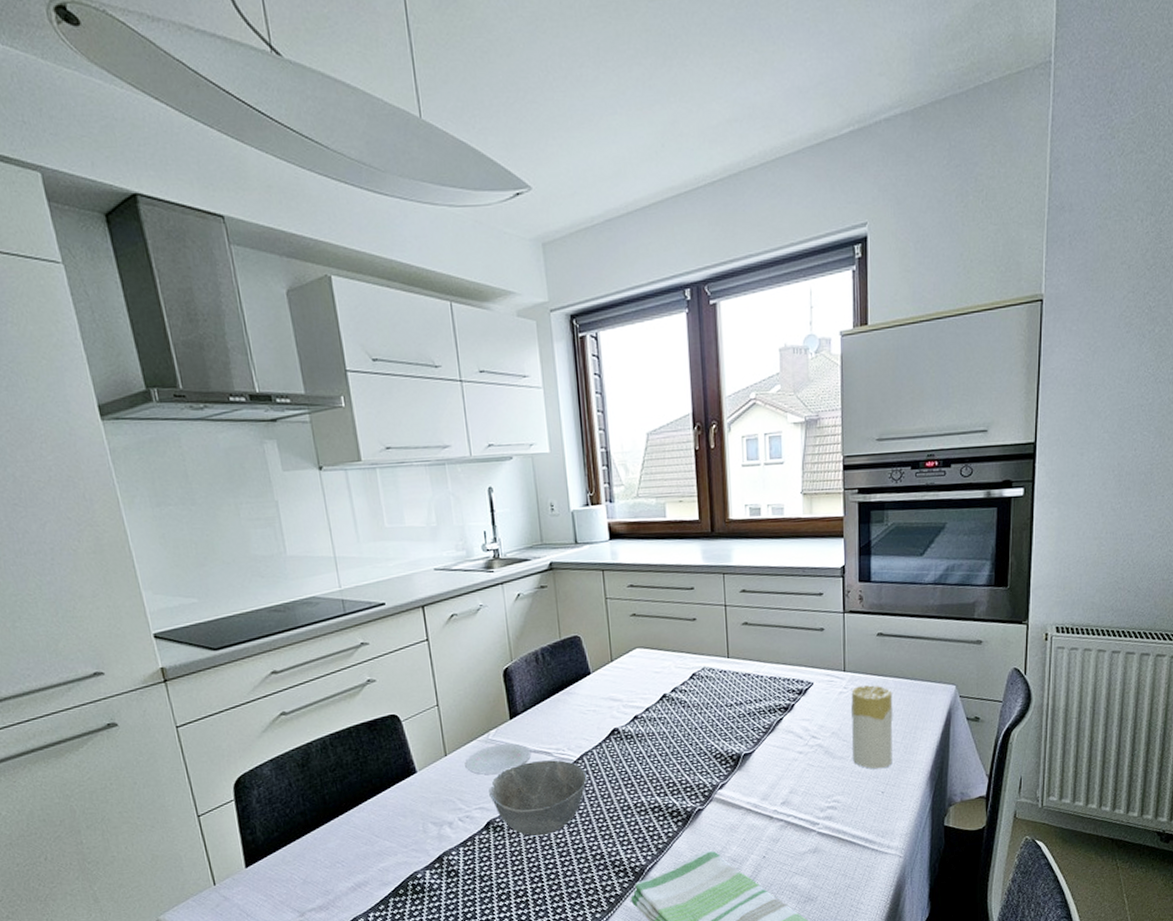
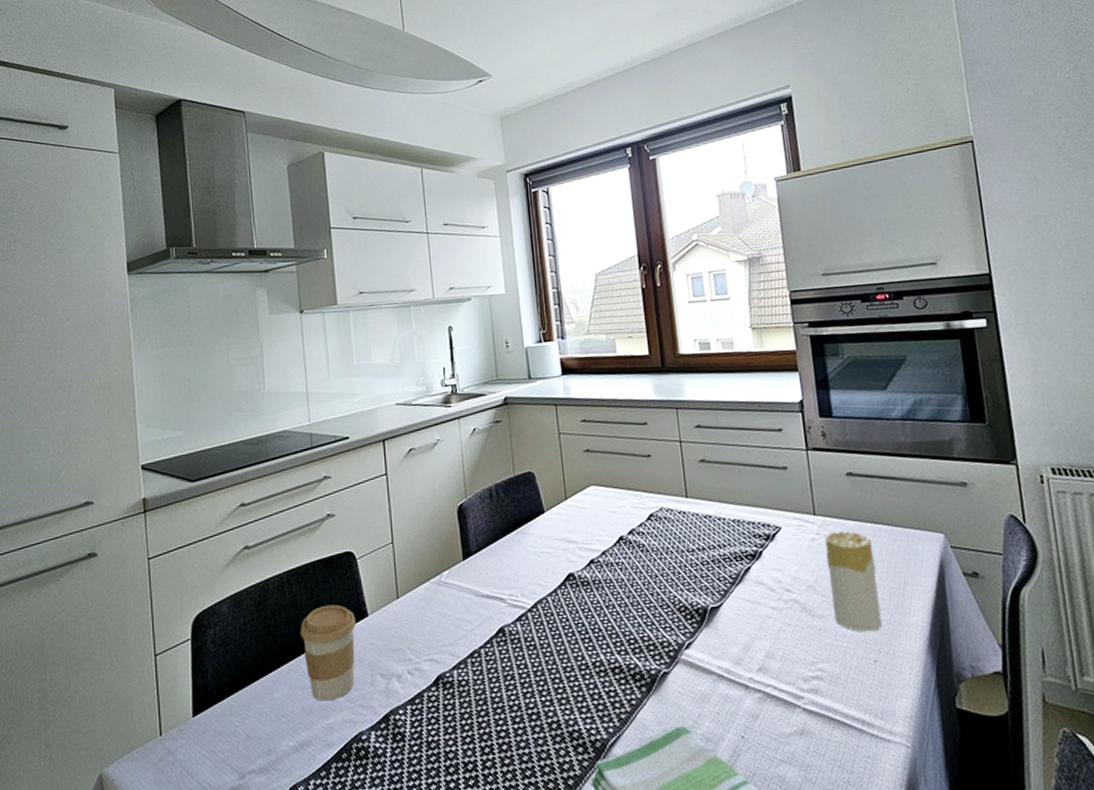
coffee cup: none [347,763,406,848] -> present [299,604,357,701]
plate: present [465,743,530,775] -> none [416,587,483,621]
bowl: present [489,760,588,836] -> none [440,607,543,697]

